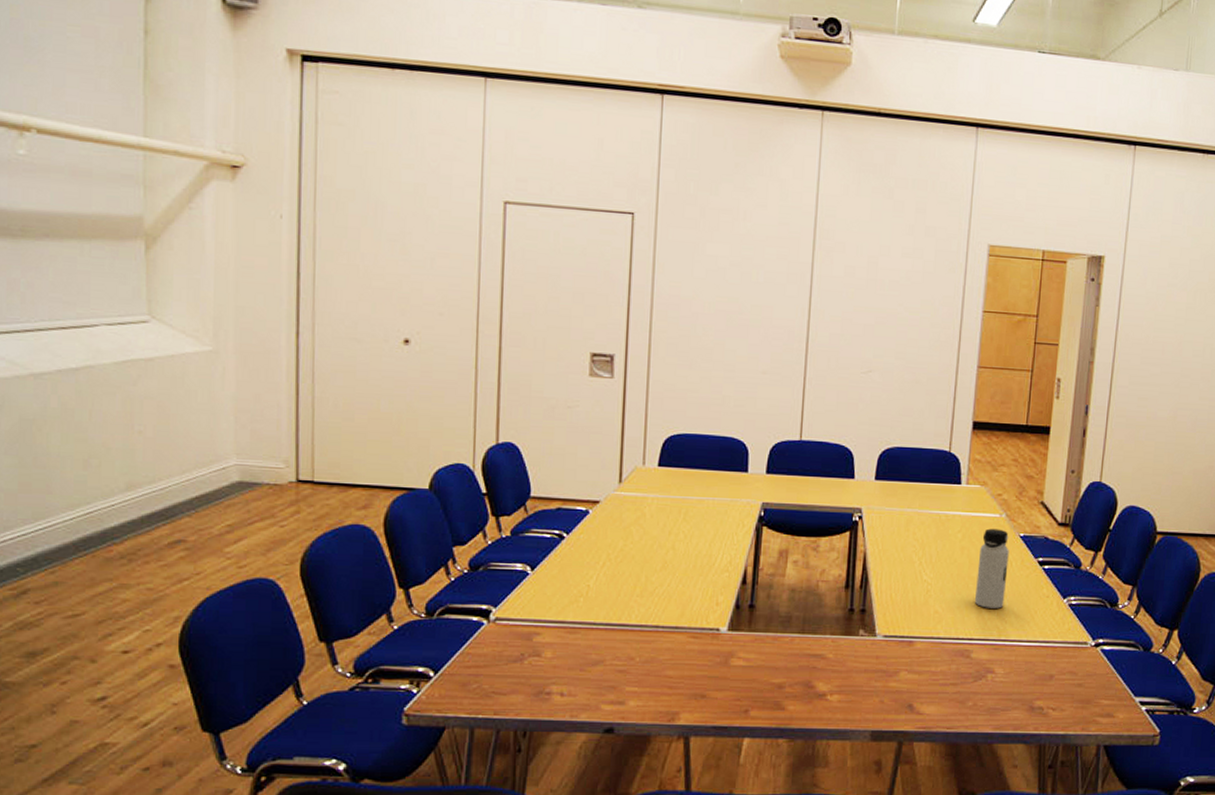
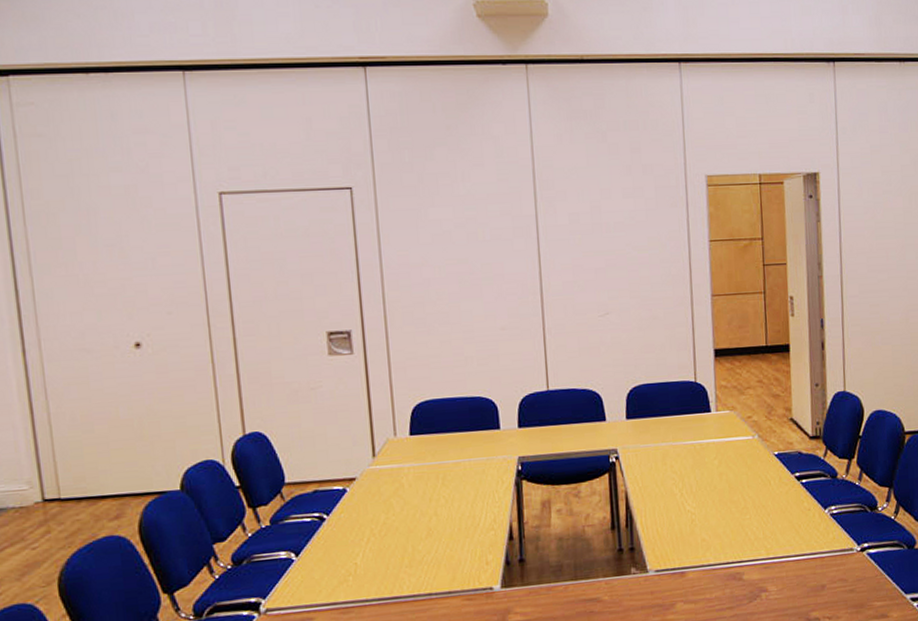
water bottle: present [975,528,1009,609] -> none [737,450,768,530]

